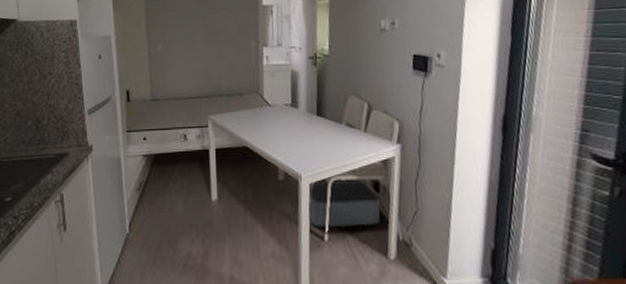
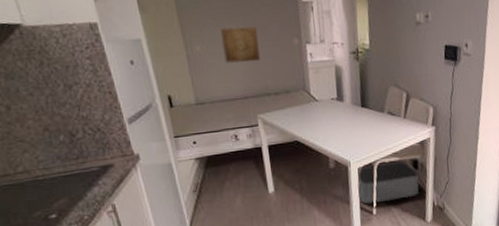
wall art: none [181,27,216,63] -> present [221,26,260,64]

